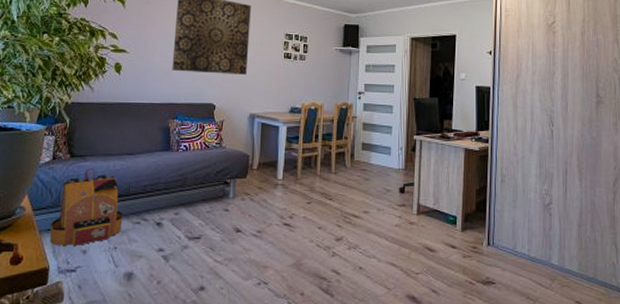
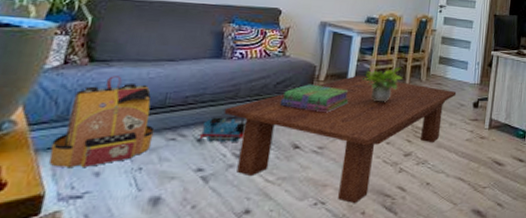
toy train: none [156,203,194,227] -> present [197,117,246,143]
coffee table: none [176,163,382,285] -> present [224,75,457,204]
stack of books: none [221,172,281,199] -> present [279,84,350,113]
potted plant: none [290,154,329,189] -> present [361,66,403,102]

